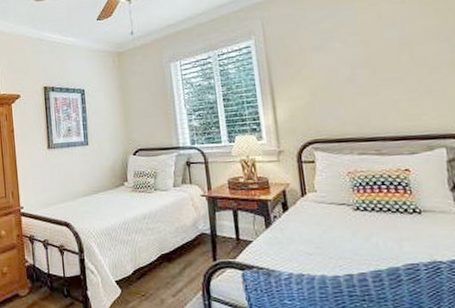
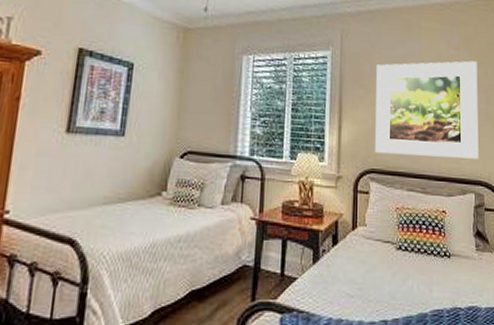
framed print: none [305,10,447,124] -> present [375,60,479,159]

